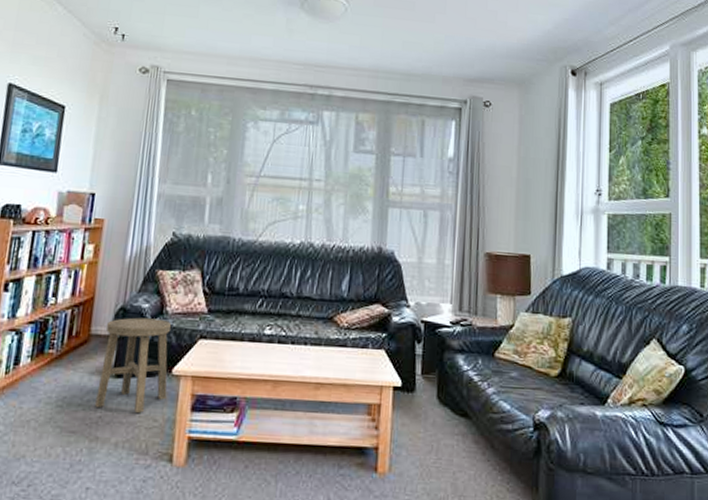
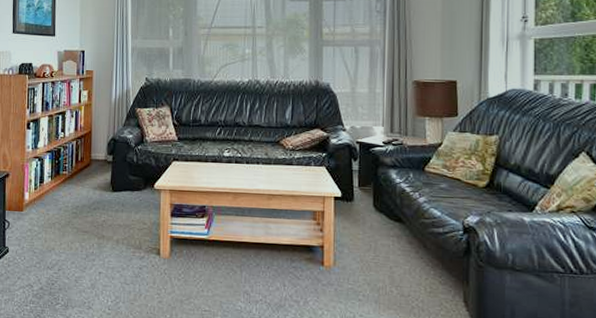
stool: present [95,317,172,413] -> none [100,145,152,218]

